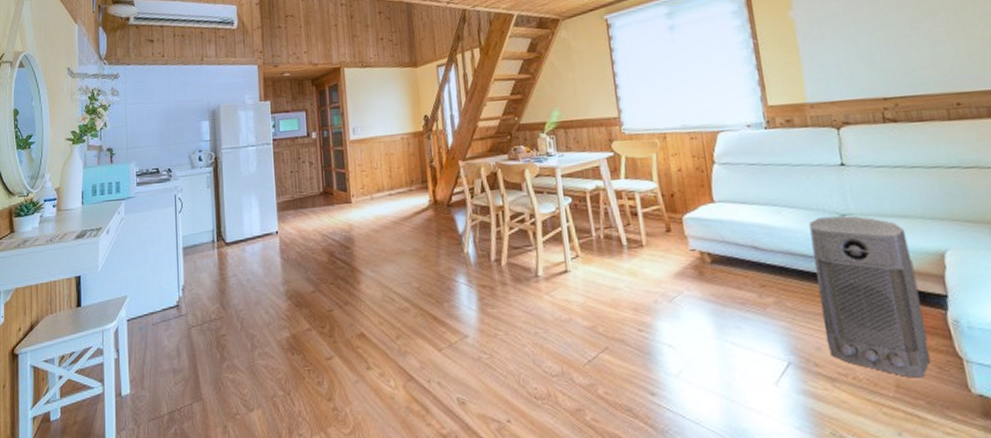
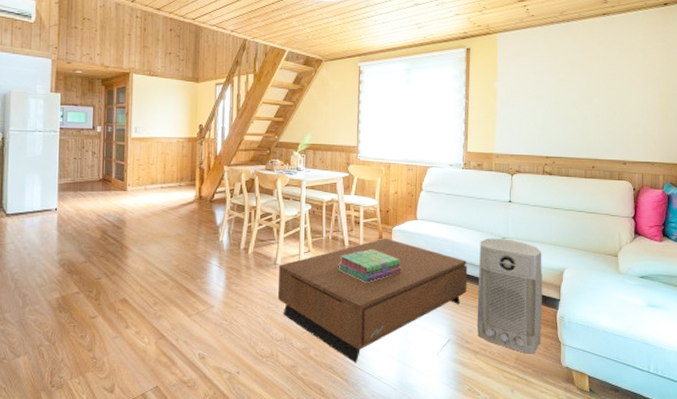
coffee table: none [541,230,803,402] -> present [278,238,468,363]
stack of books: none [617,247,705,292] -> present [338,249,402,283]

